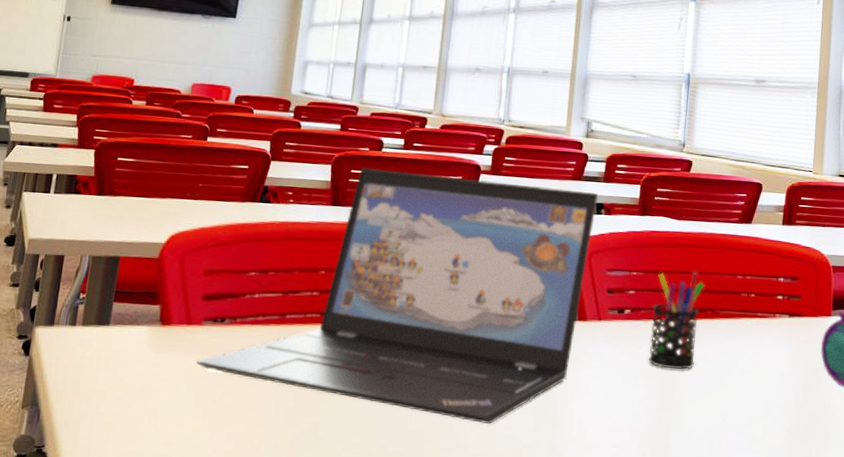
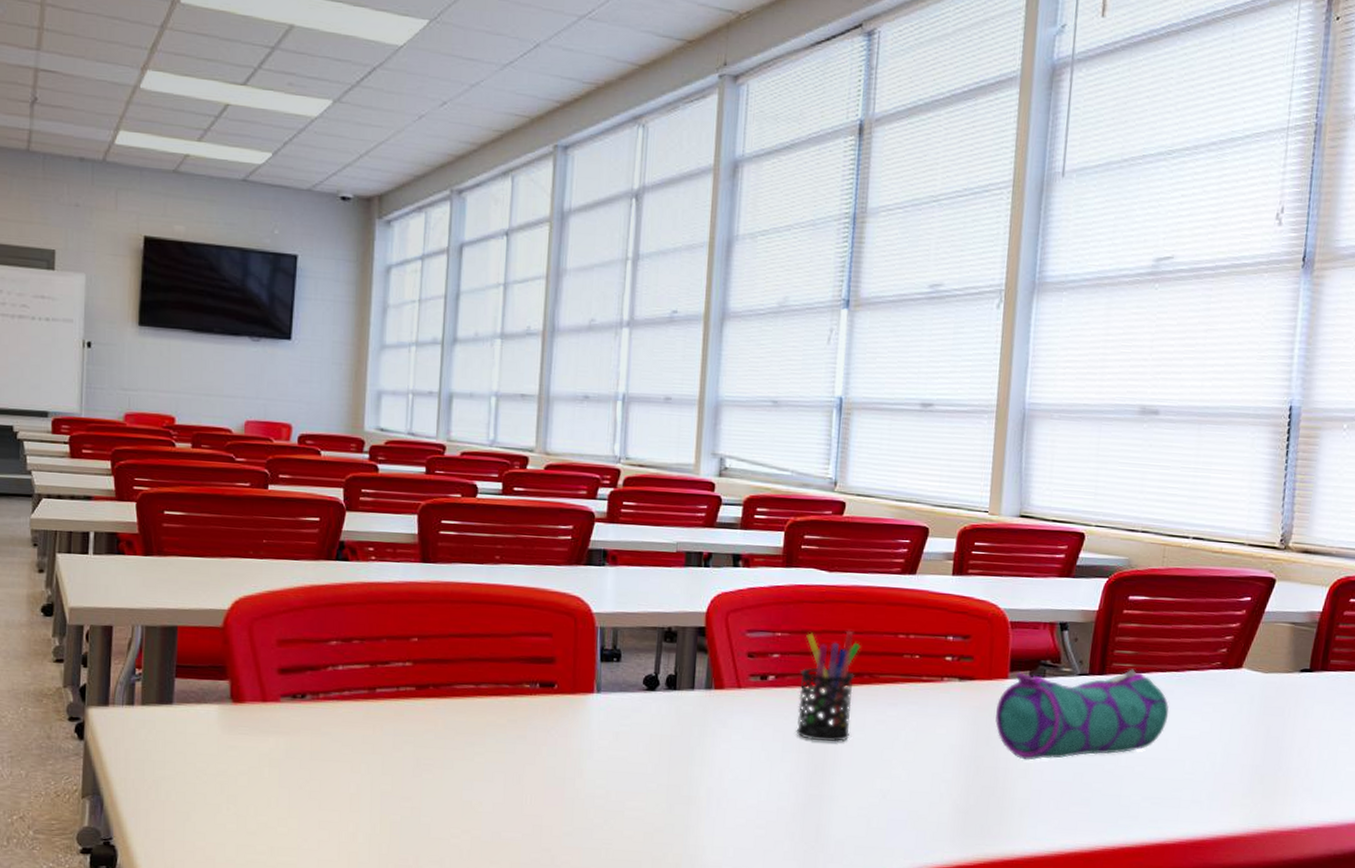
laptop: present [196,167,599,424] -> none [277,517,735,805]

